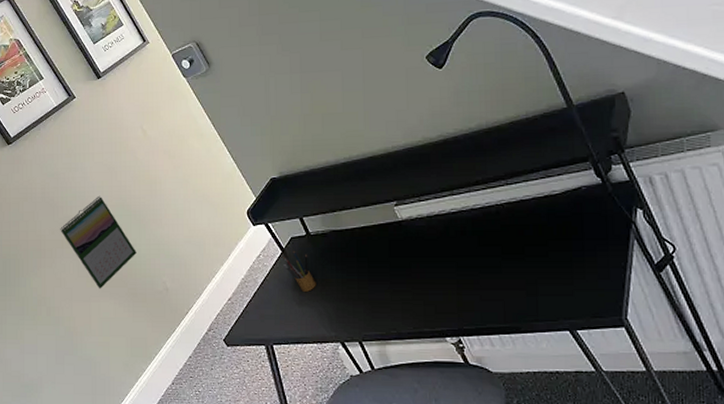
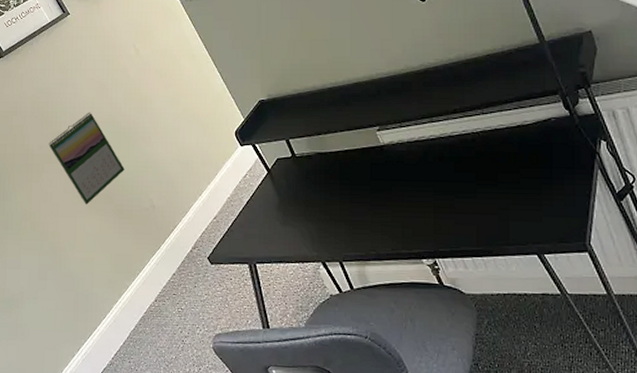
pencil box: present [282,250,316,292] -> none [268,171,300,212]

